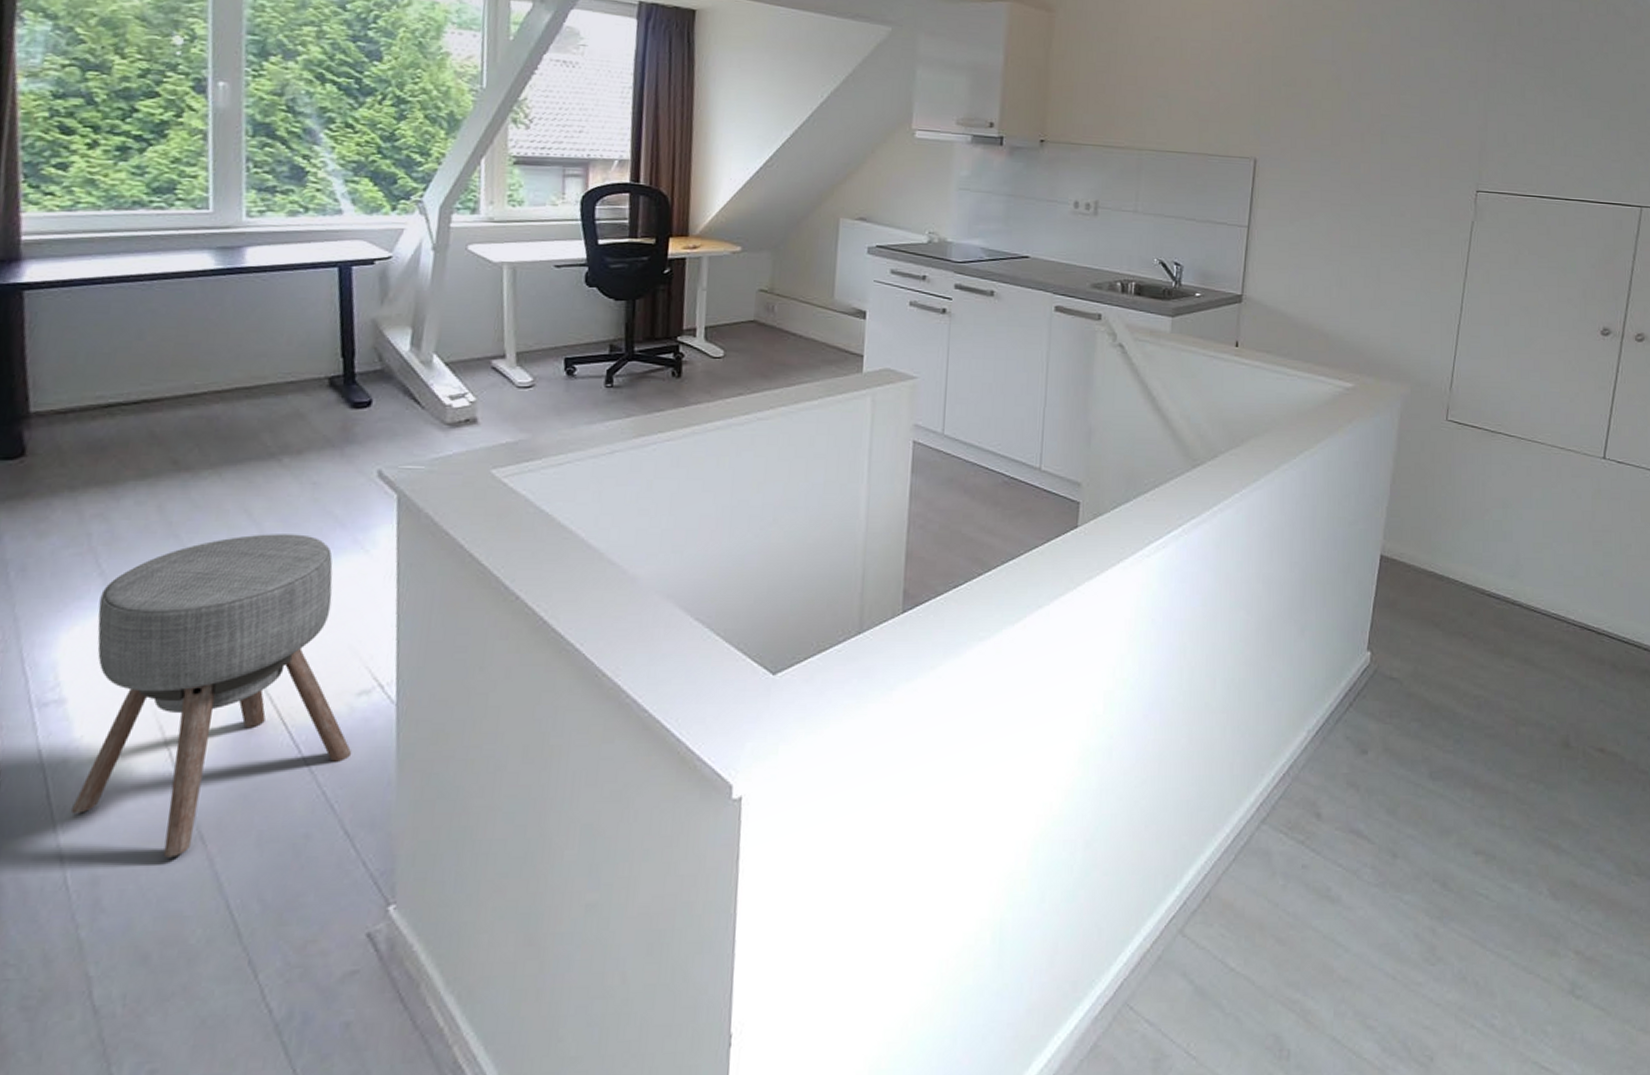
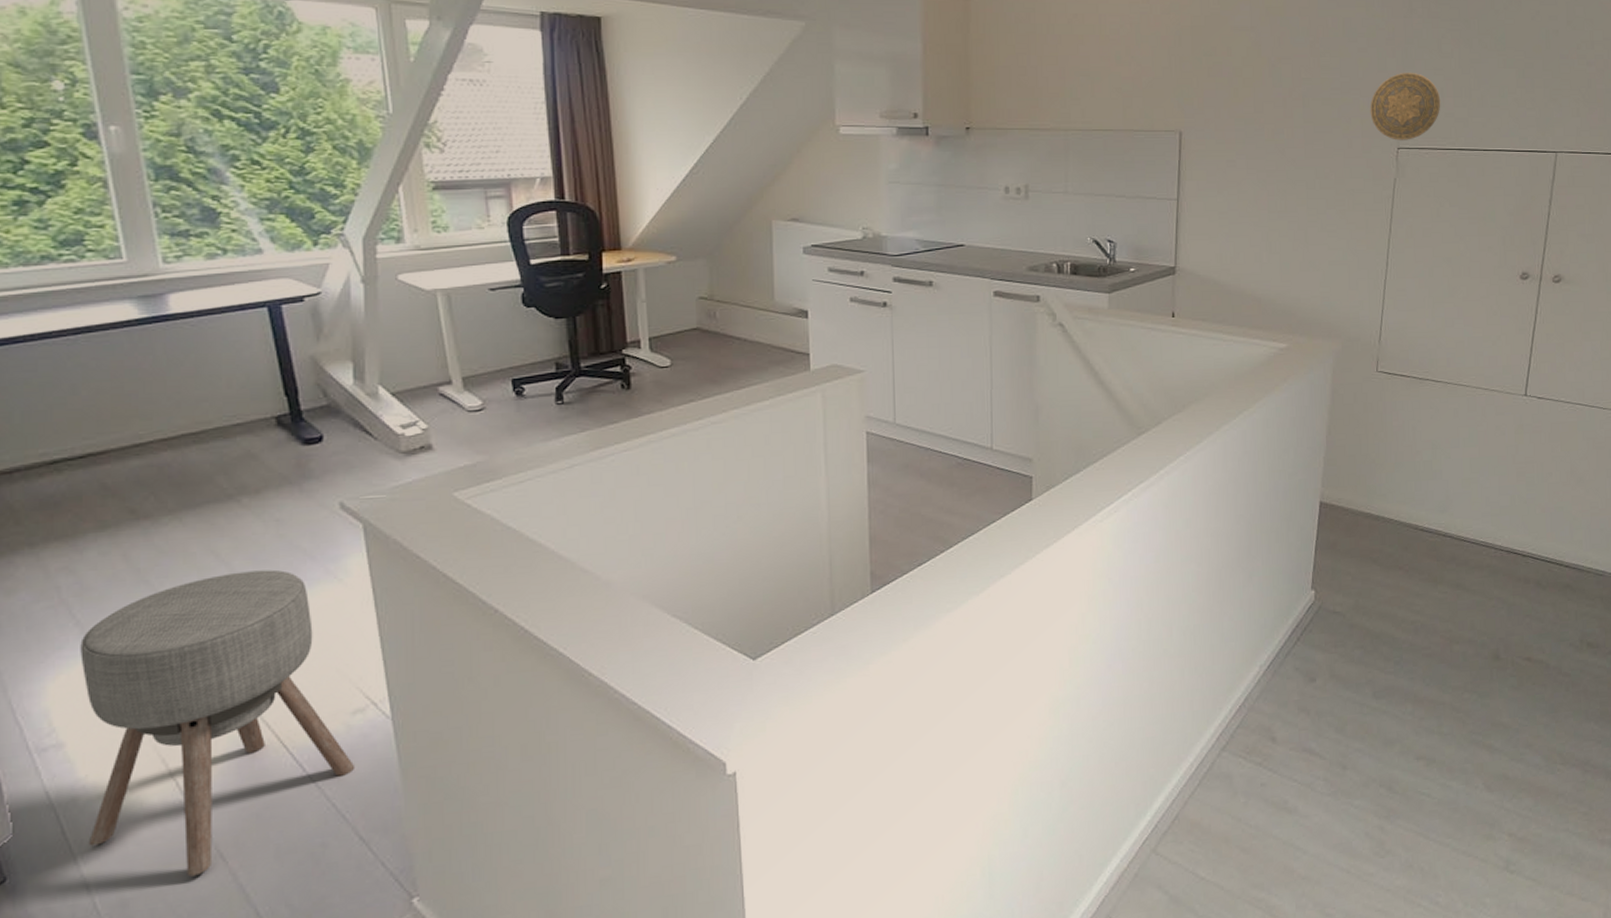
decorative plate: none [1449,115,1523,184] -> present [1370,72,1441,140]

